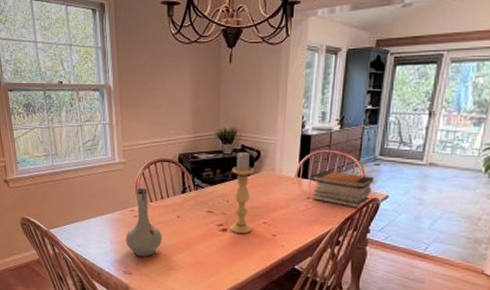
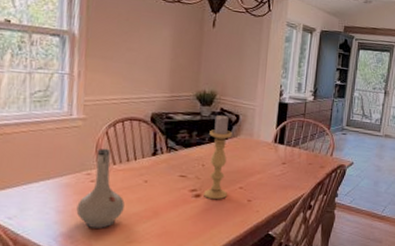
book stack: present [311,171,374,208] -> none [287,137,342,173]

